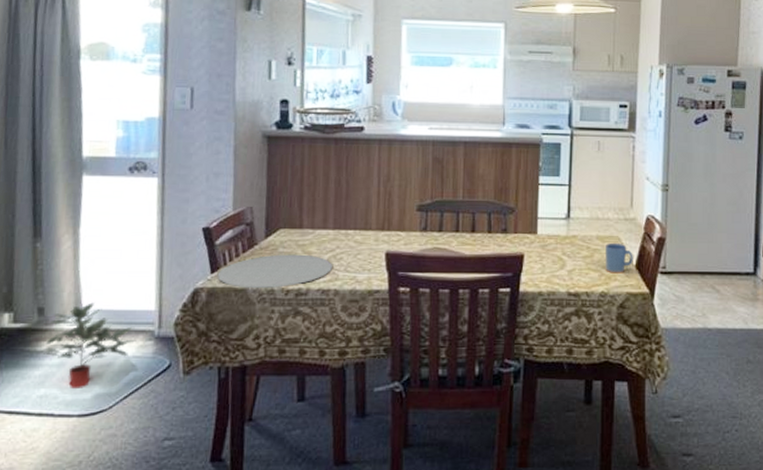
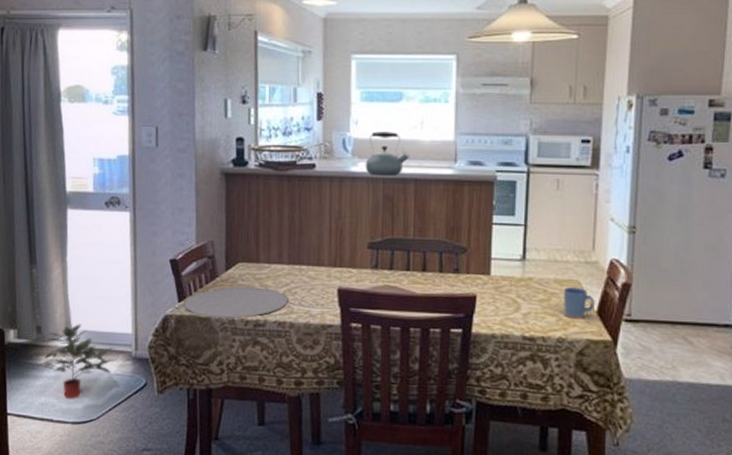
kettle: none [415,95,460,139] -> present [365,131,410,176]

